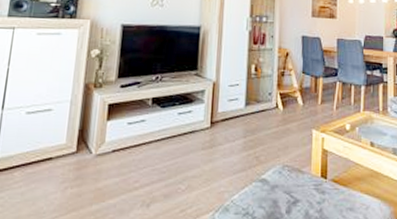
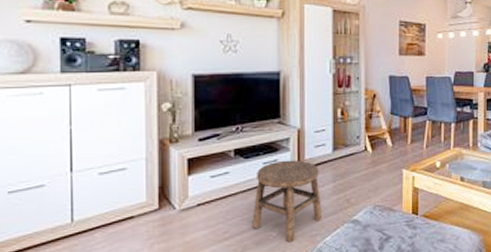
stool: none [162,112,232,198] -> present [252,160,323,243]

